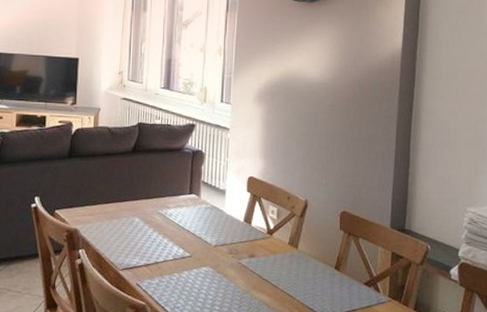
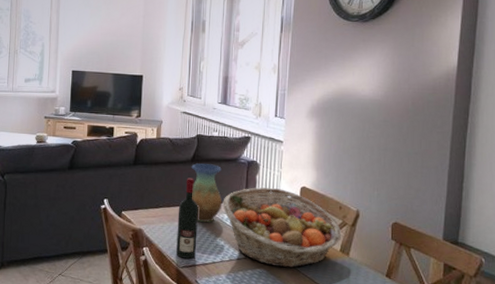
wine bottle: none [115,170,140,260] -> present [176,177,198,259]
vase: none [132,154,166,219] -> present [191,163,223,222]
fruit basket: none [166,179,289,265] -> present [222,187,341,268]

